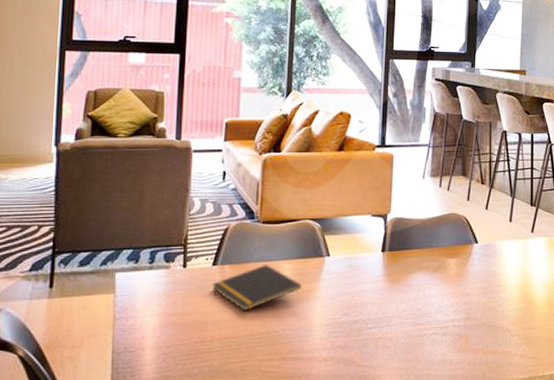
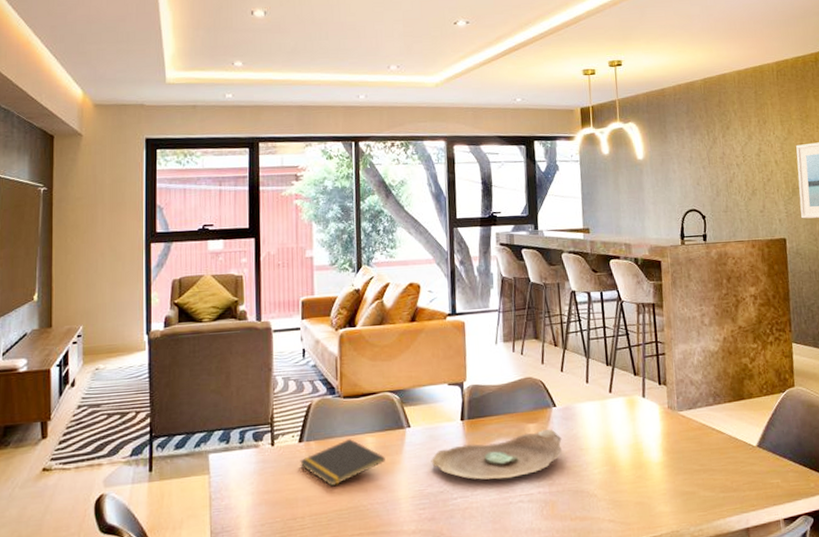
decorative bowl: none [348,265,481,311] -> present [431,429,563,480]

